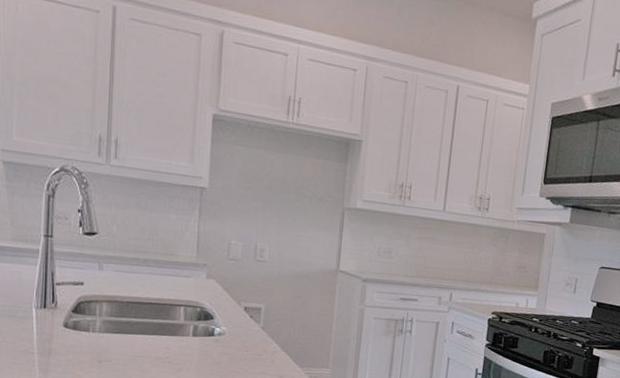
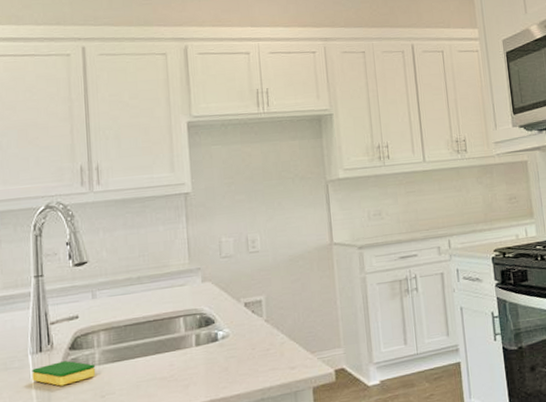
dish sponge: none [35,321,96,344] -> present [32,361,96,386]

